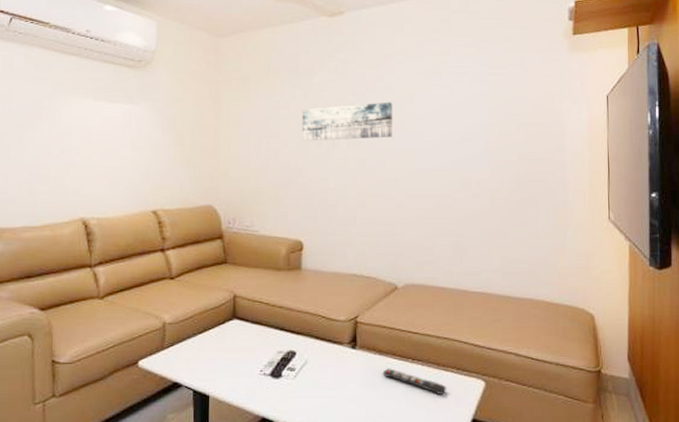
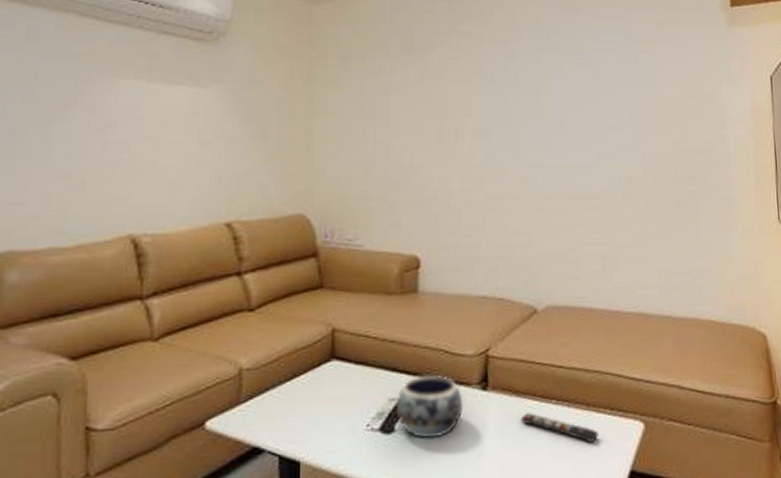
decorative bowl: none [283,334,336,383] -> present [396,375,463,438]
wall art: present [302,102,393,141] -> none [417,84,528,132]

